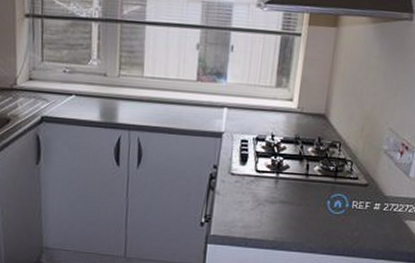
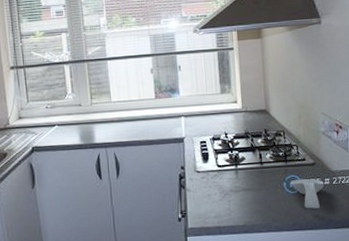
spoon rest: none [336,199,374,234] -> present [291,178,325,209]

